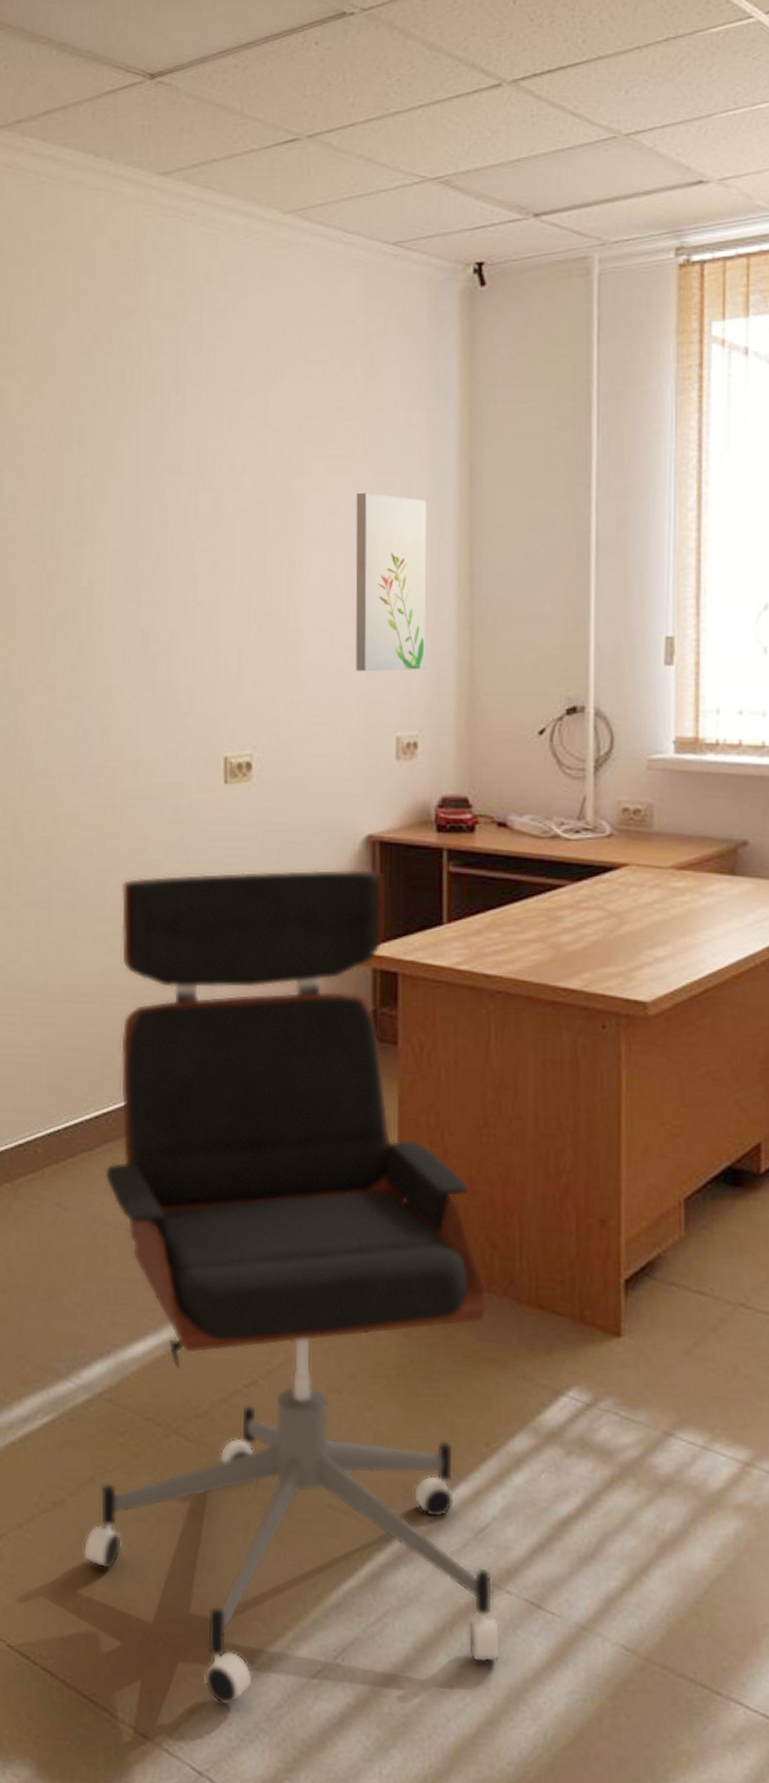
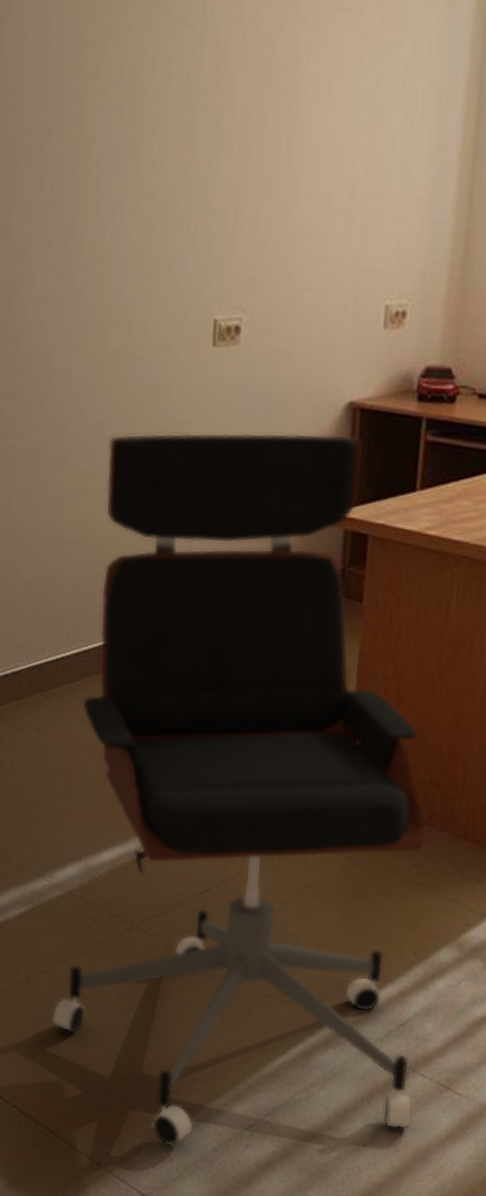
wall art: present [355,492,427,671] -> none [350,49,438,238]

